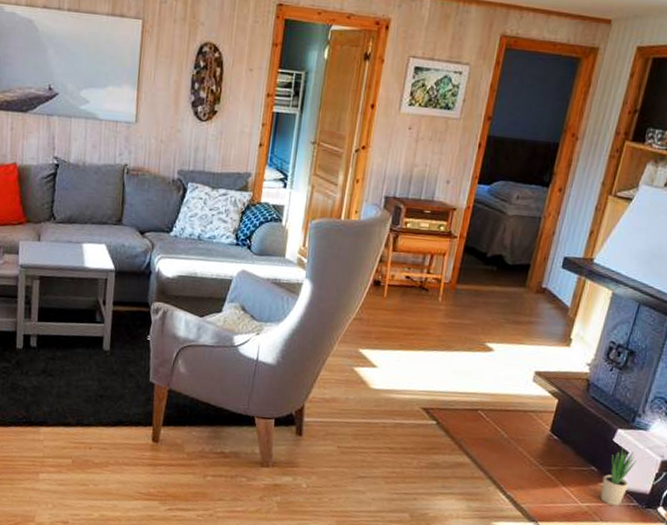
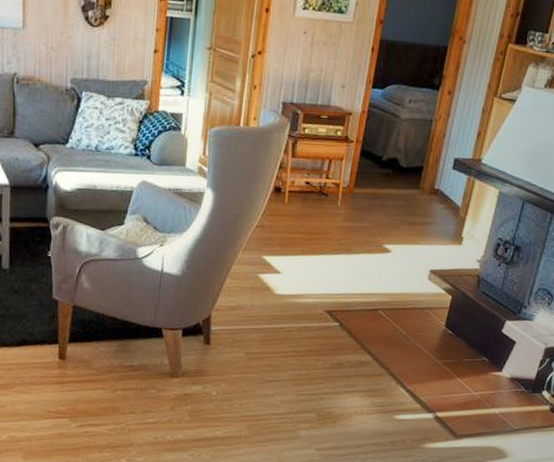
potted plant: present [599,447,636,506] -> none [491,337,523,393]

